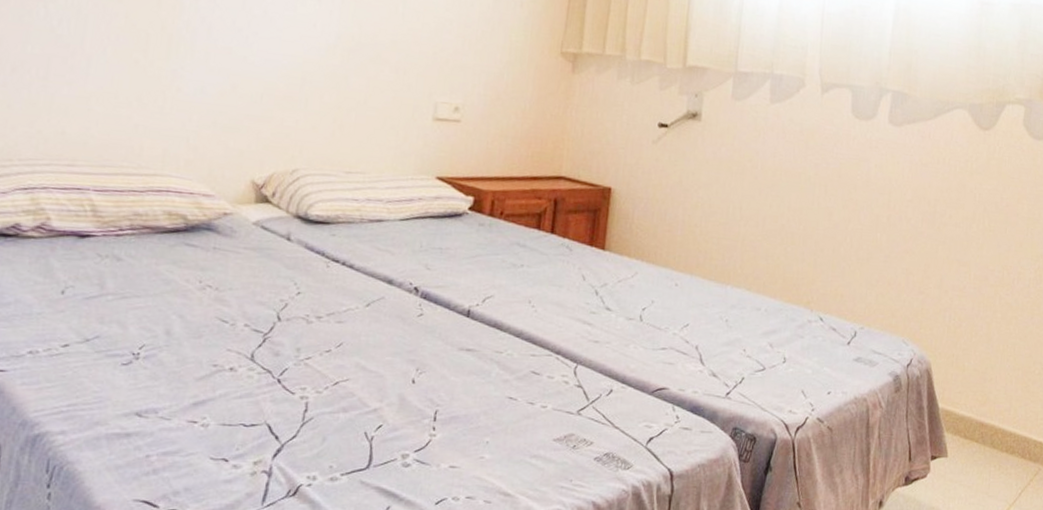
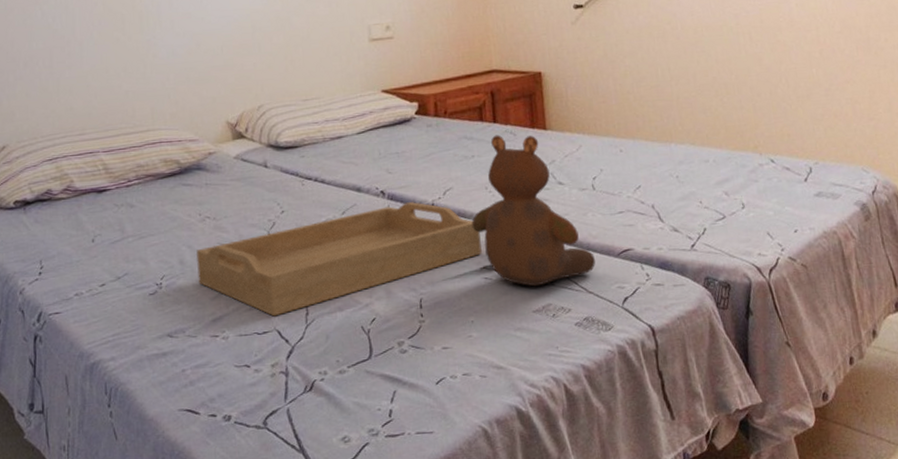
serving tray: none [184,304,514,409] -> present [196,202,482,317]
teddy bear: none [506,246,628,414] -> present [471,134,595,287]

